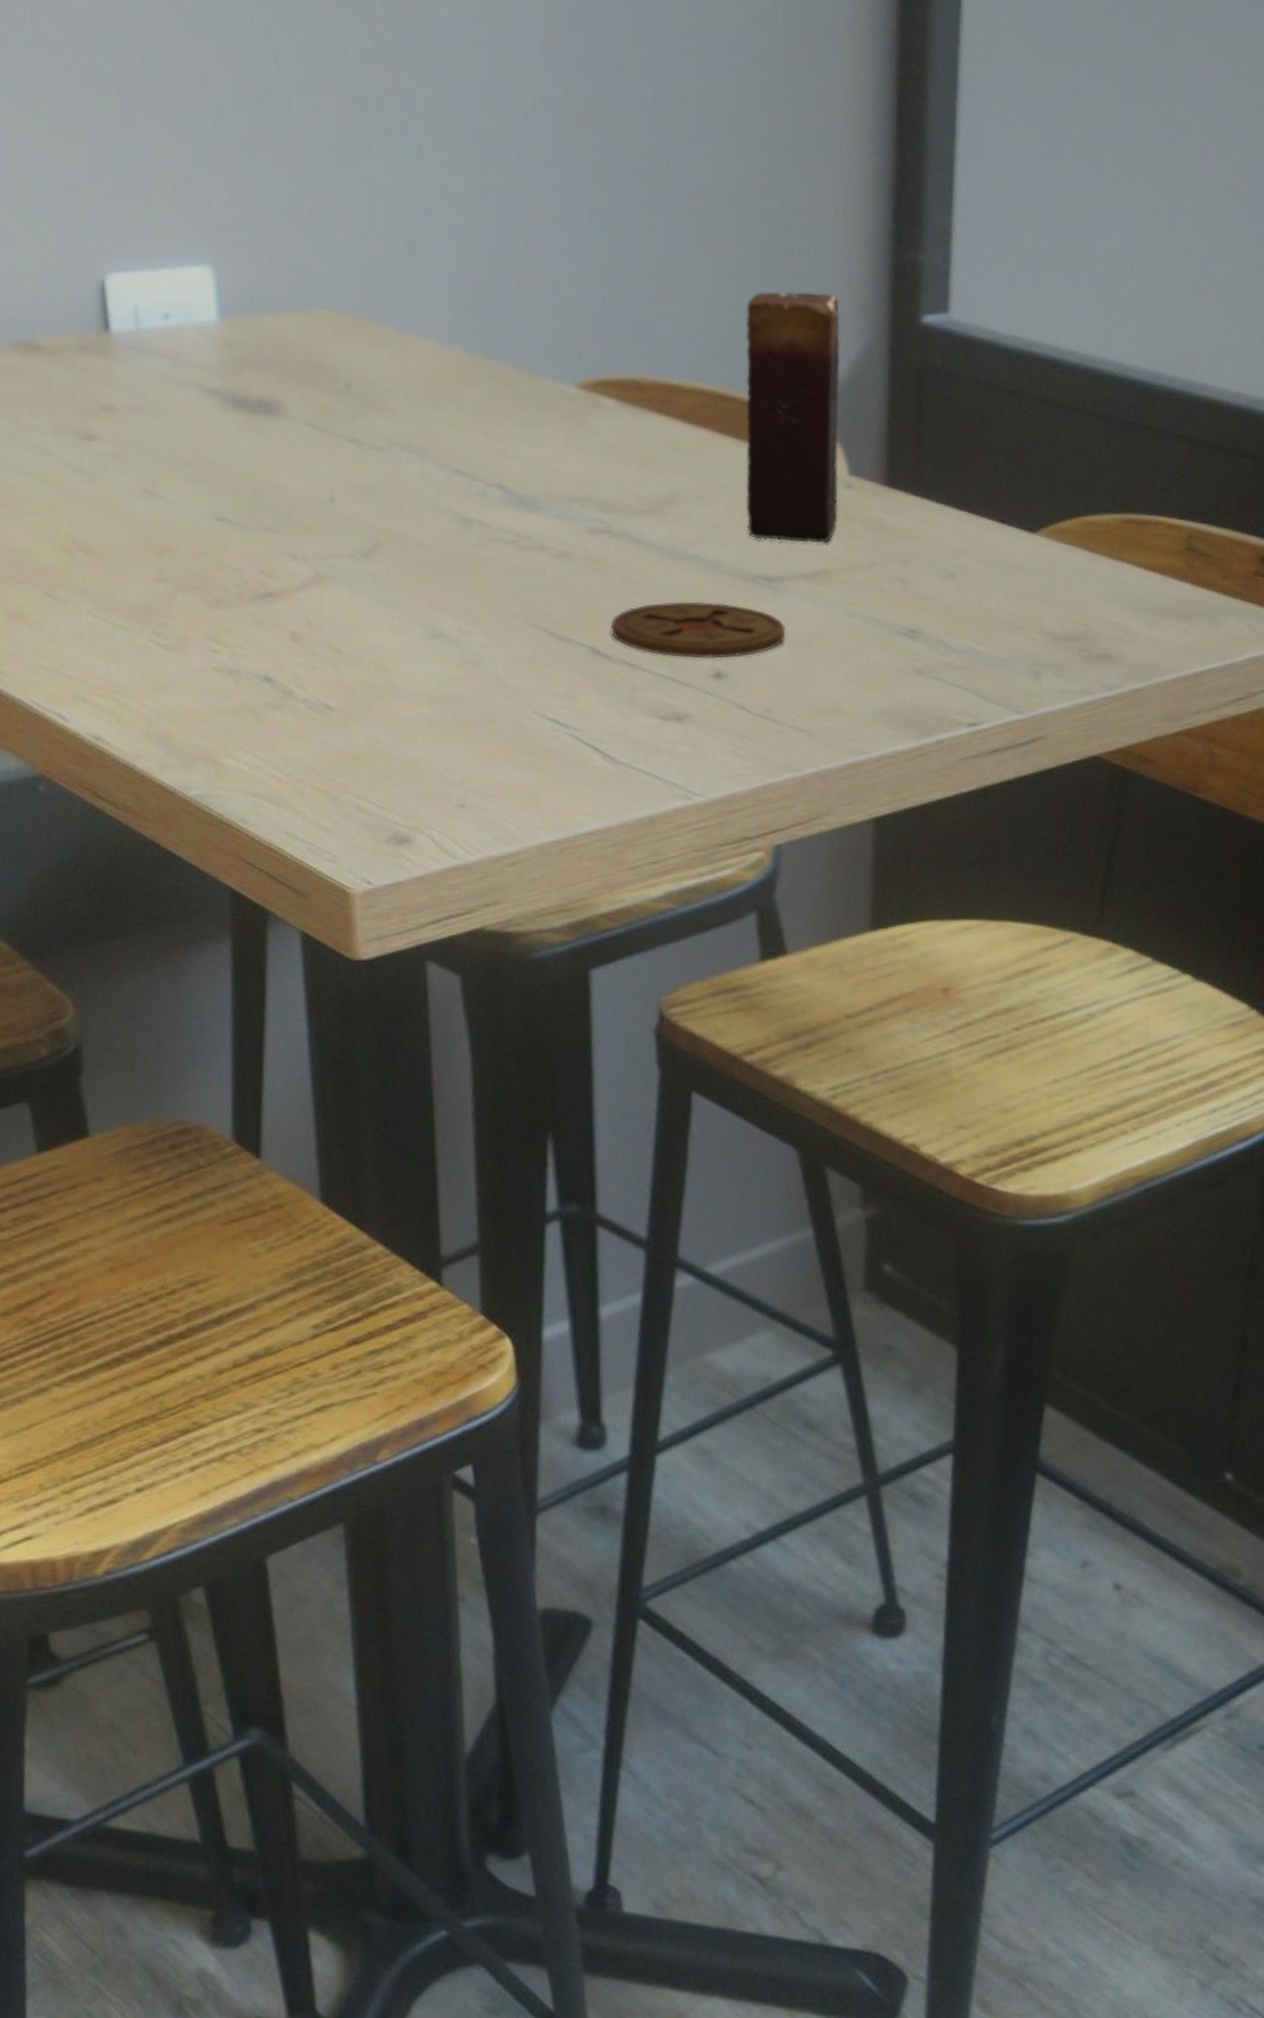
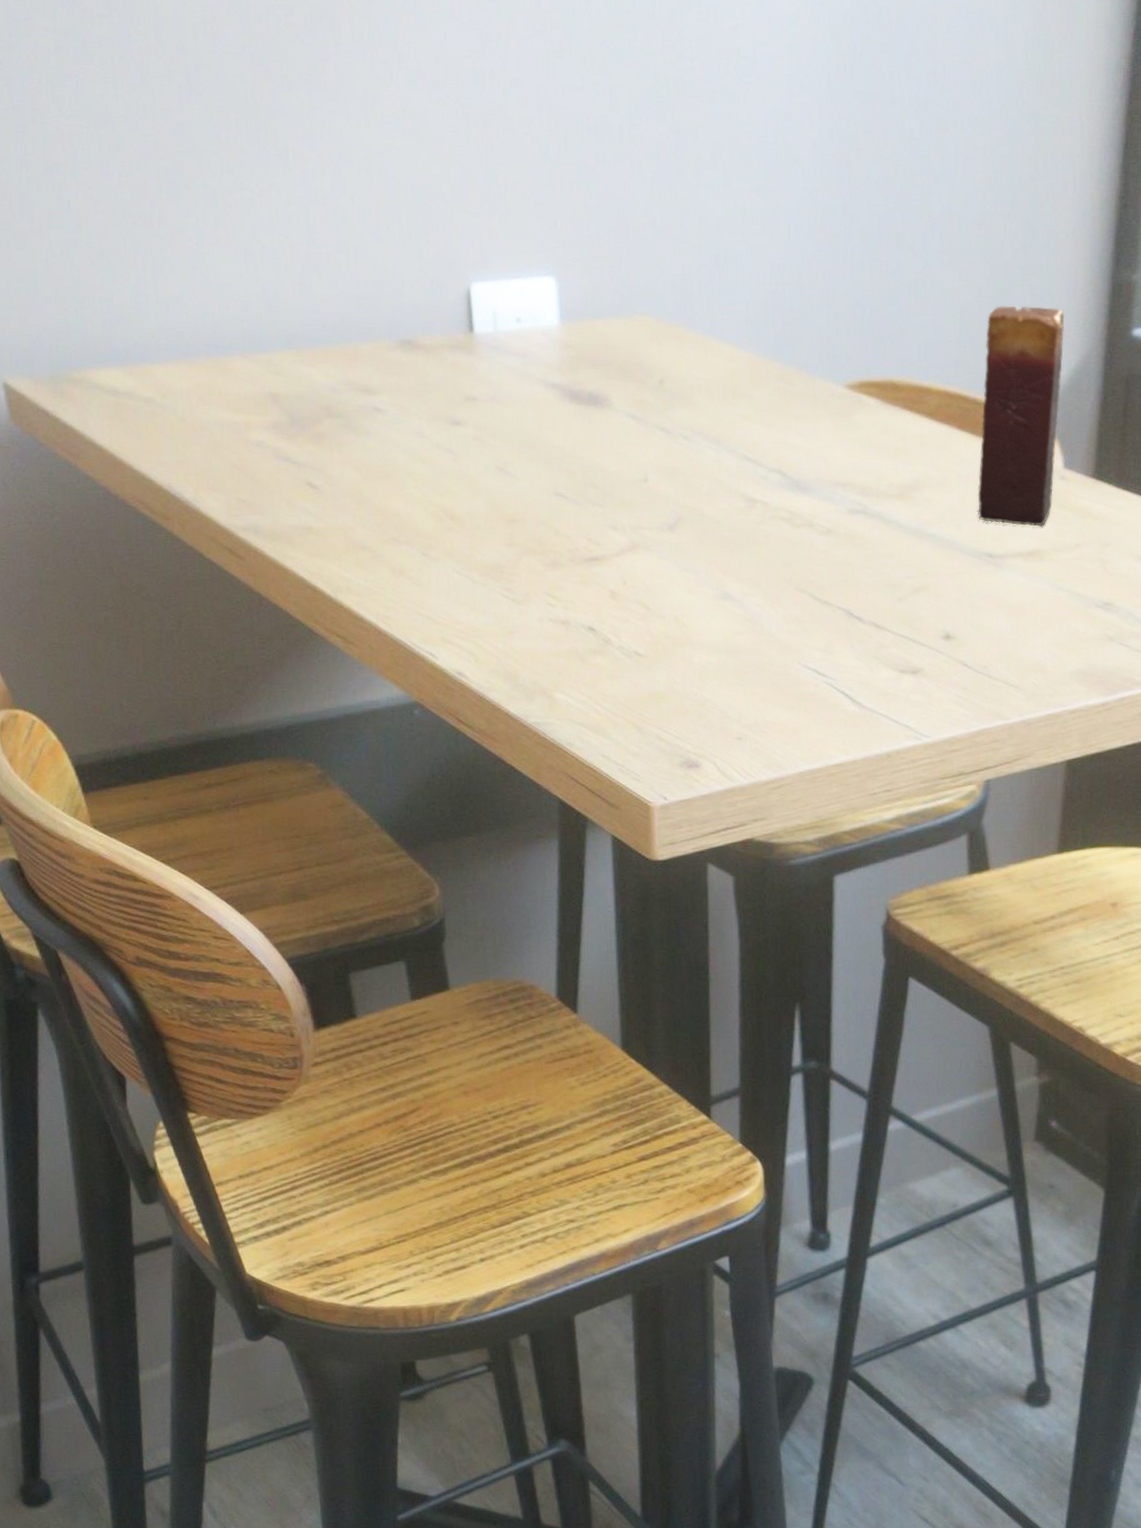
coaster: present [610,602,786,659] -> none [863,574,1004,623]

